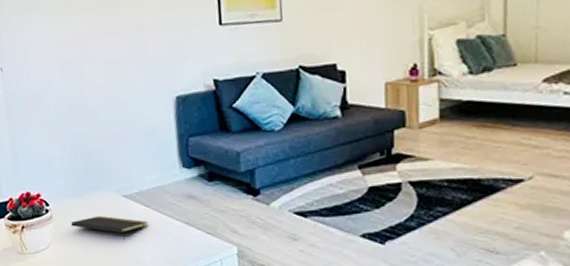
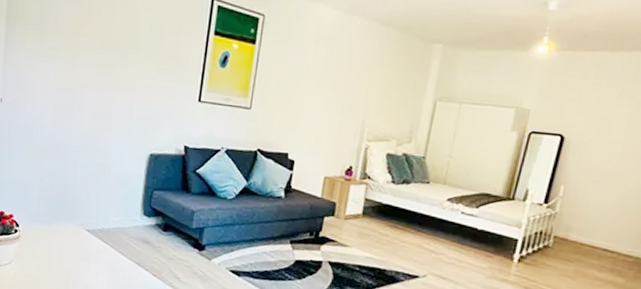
notepad: present [71,215,148,241] -> none [35,243,104,269]

